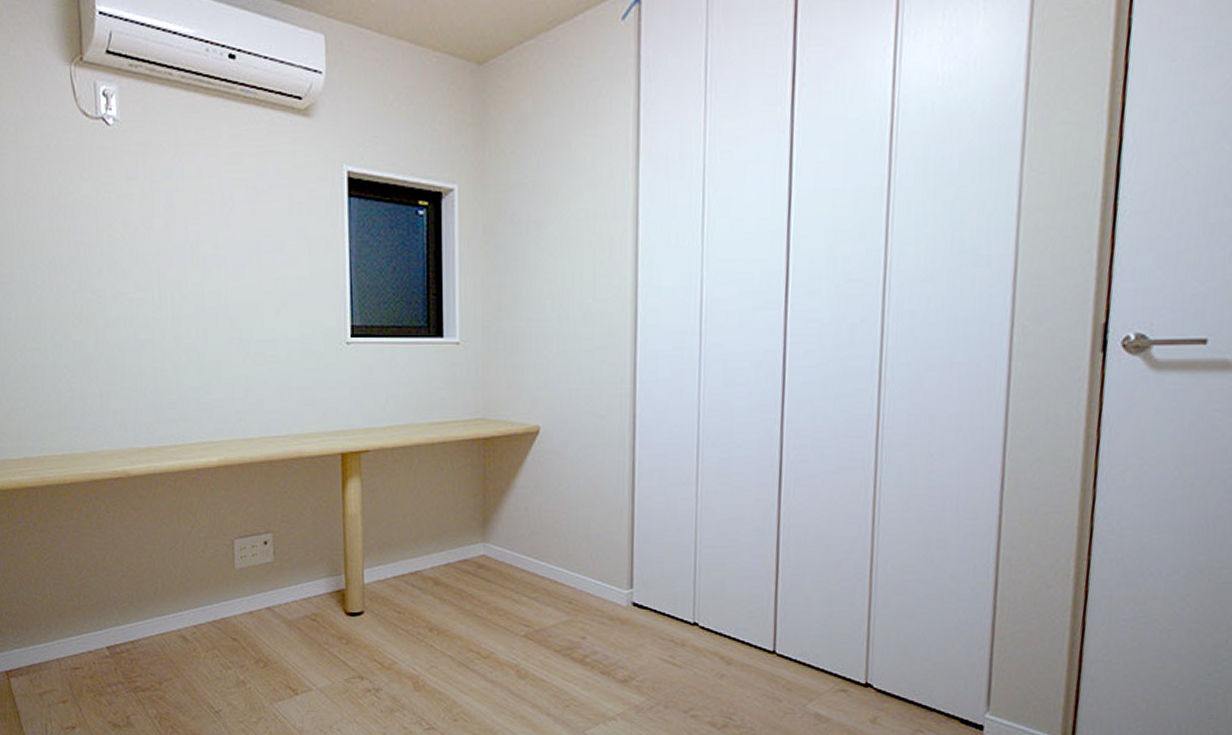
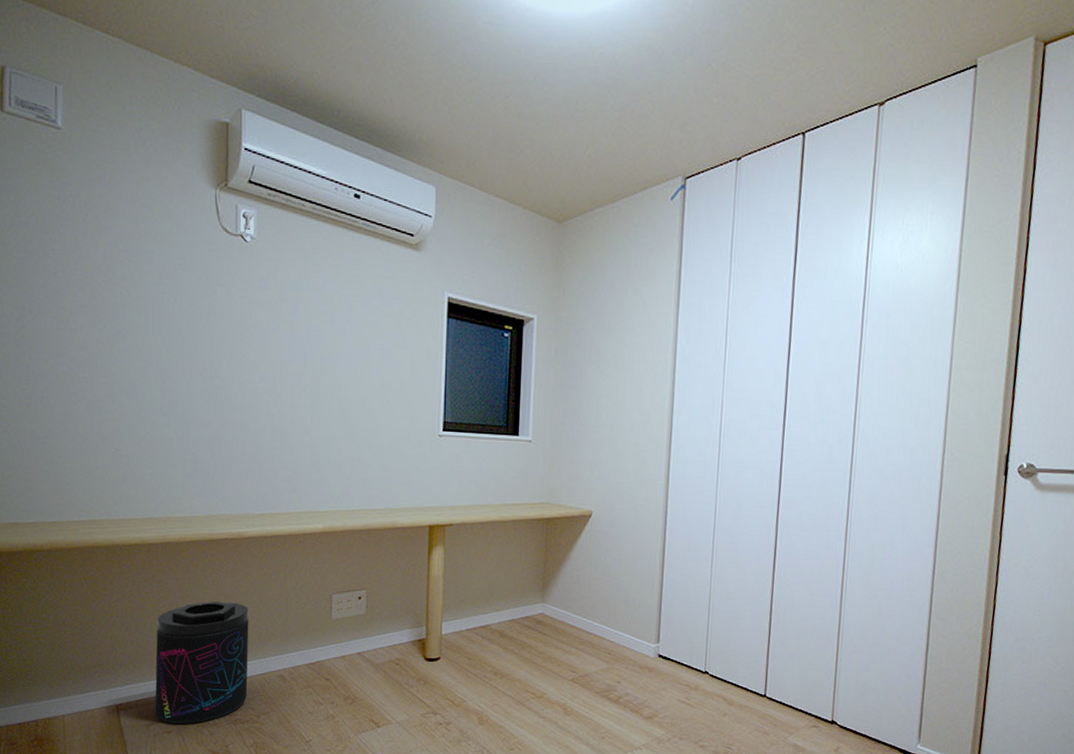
supplement container: none [42,550,146,693] -> present [155,600,249,725]

